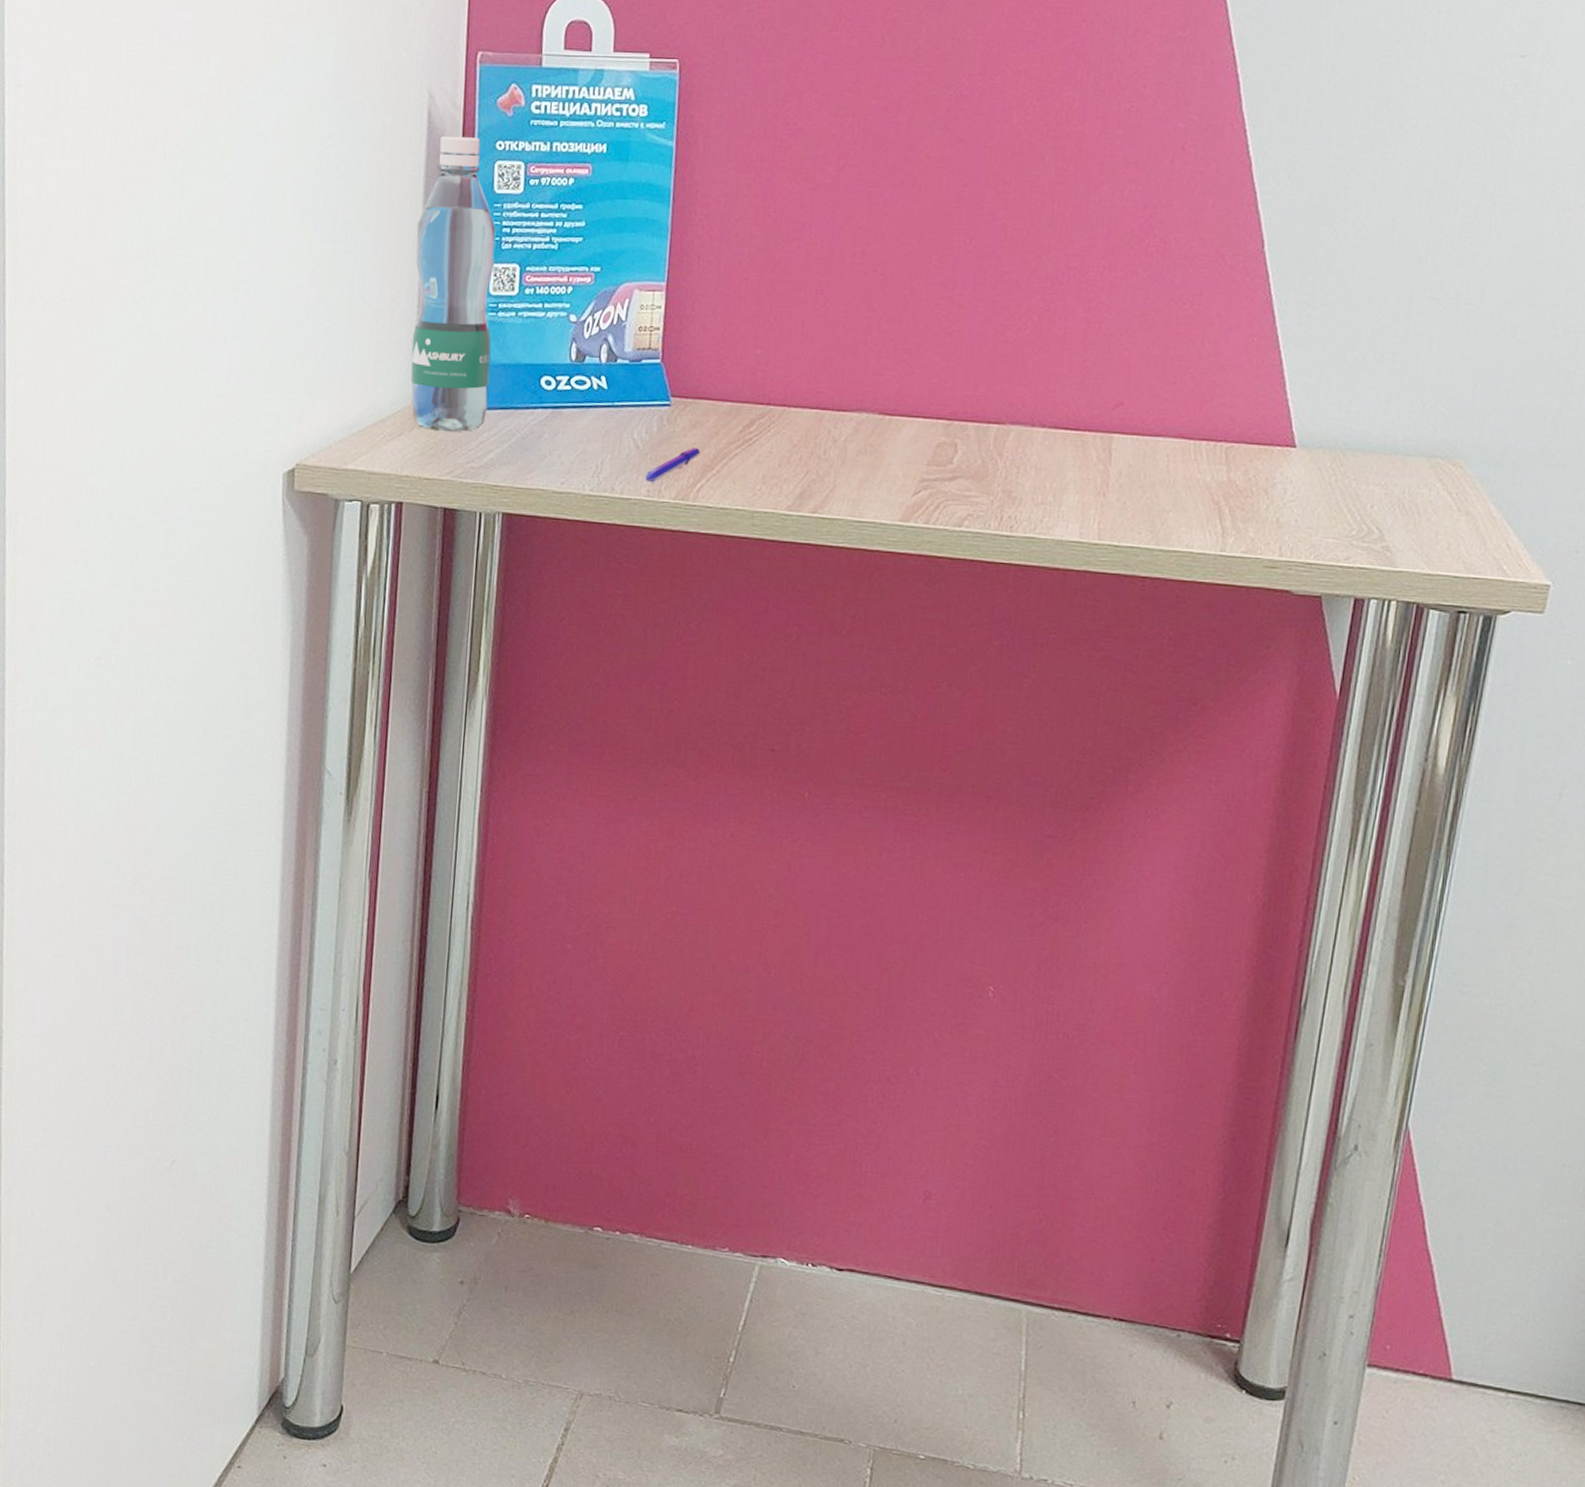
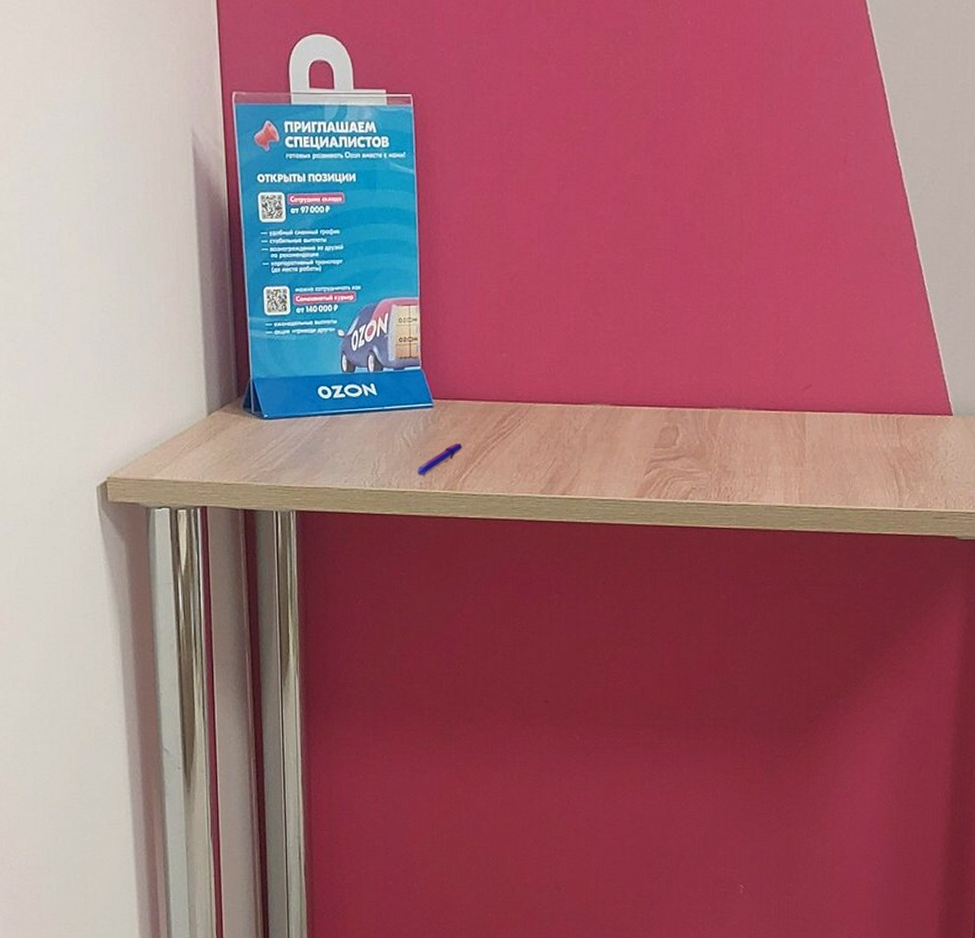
bottle: present [410,135,497,432] -> none [193,171,274,440]

